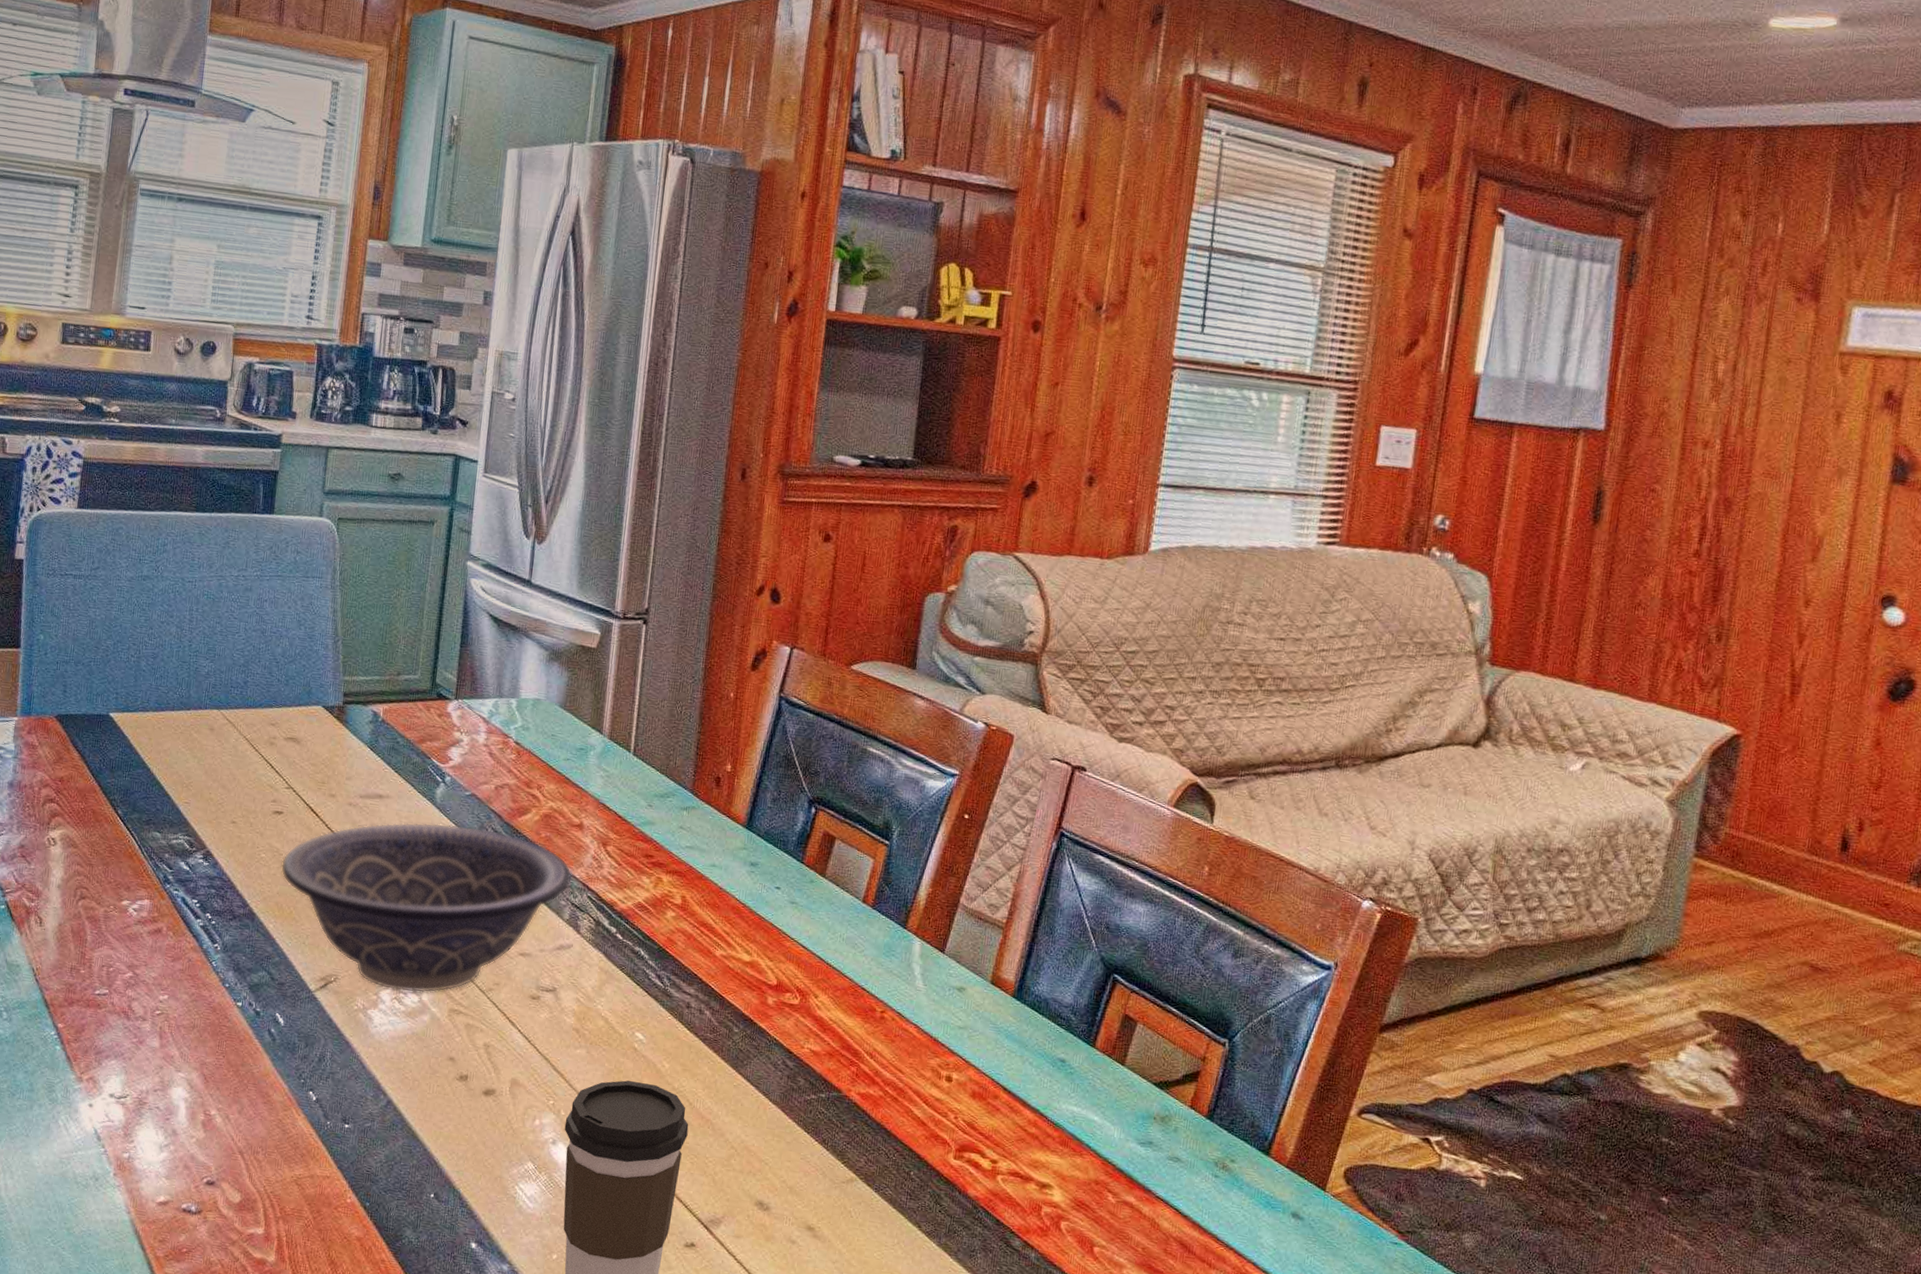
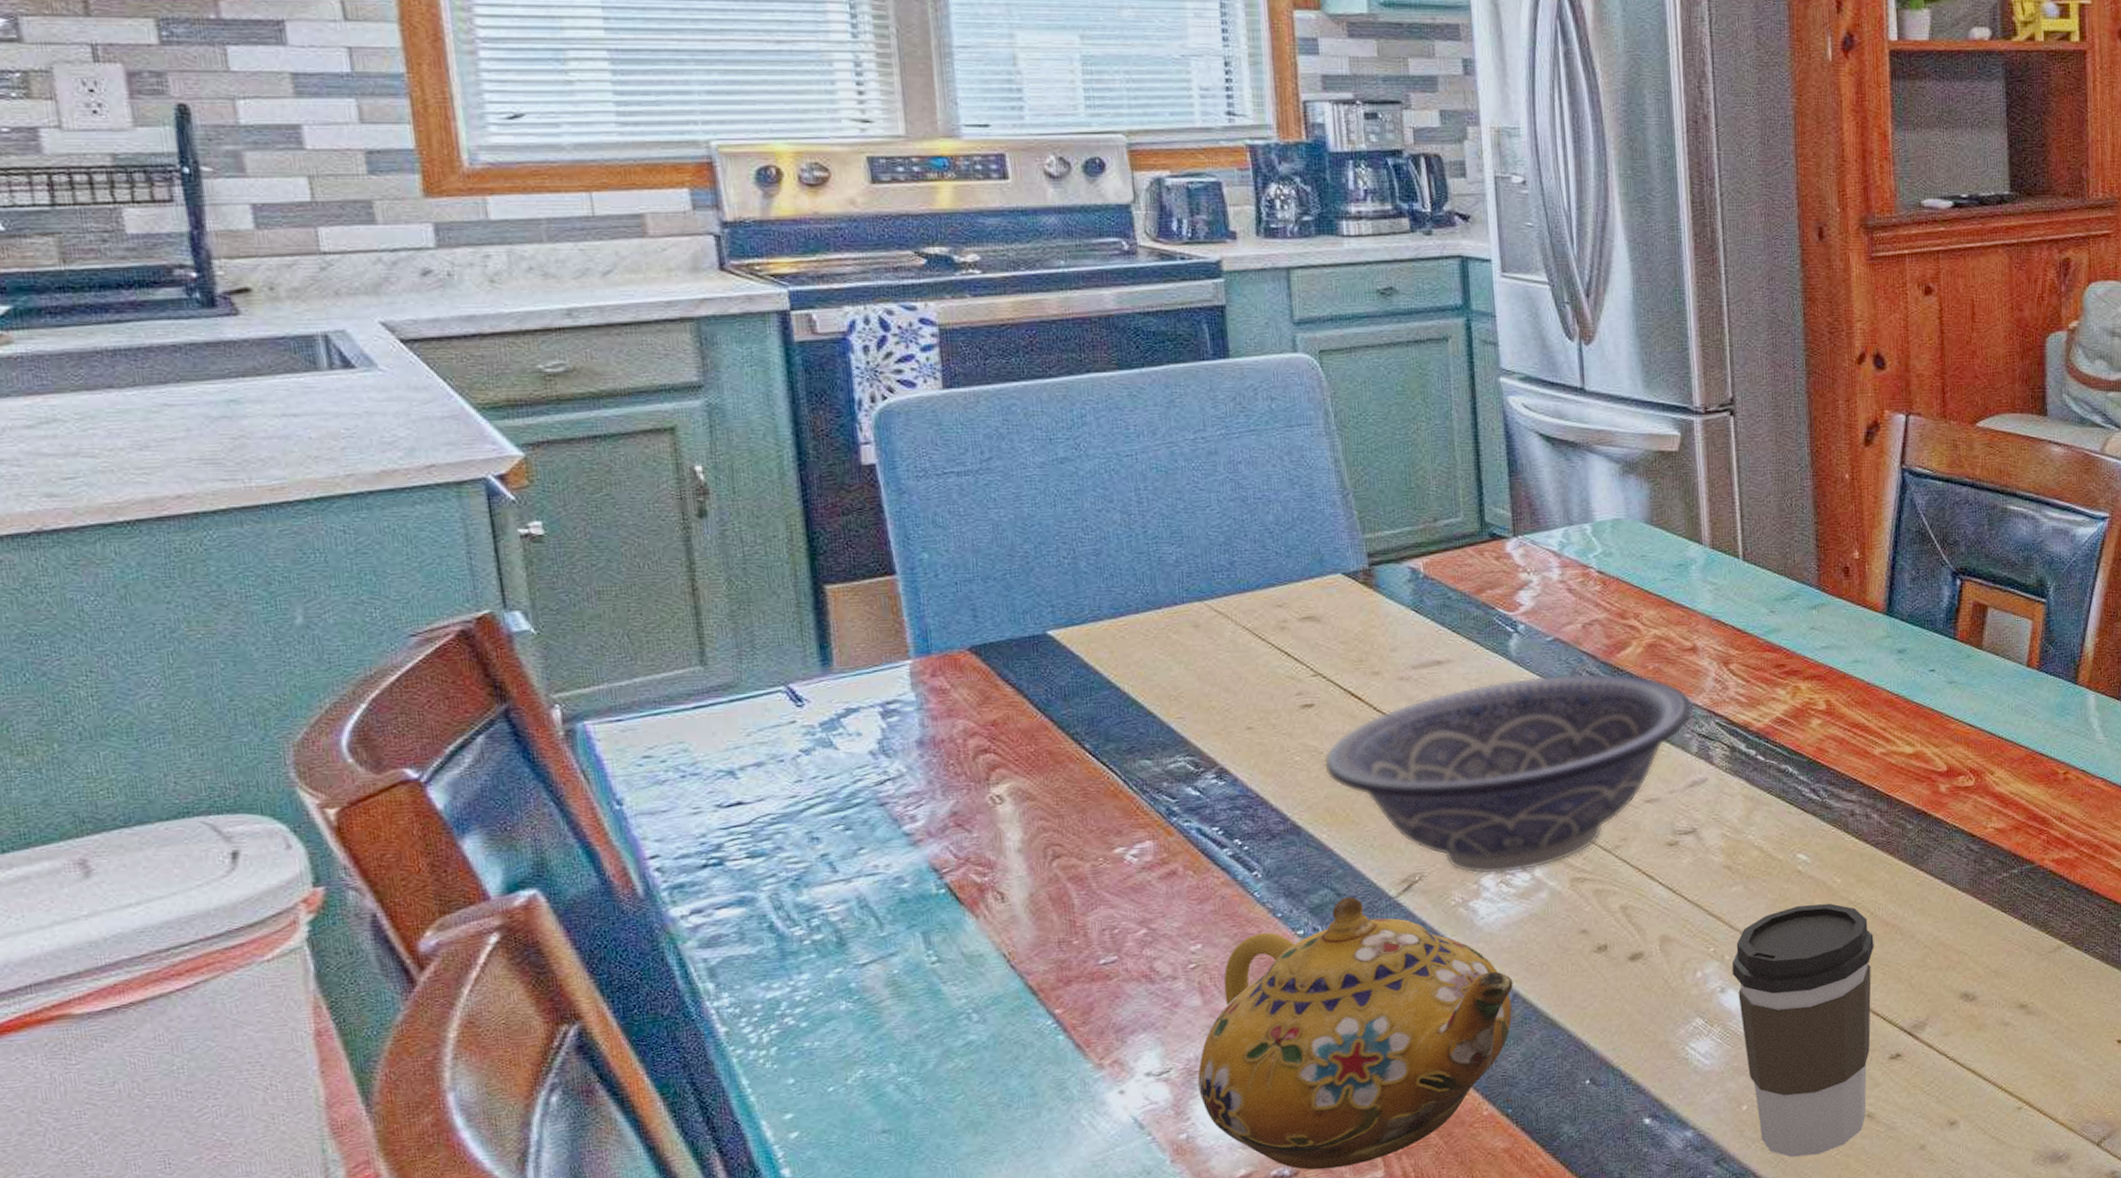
teapot: none [143,982,389,1218] -> present [1197,897,1513,1170]

